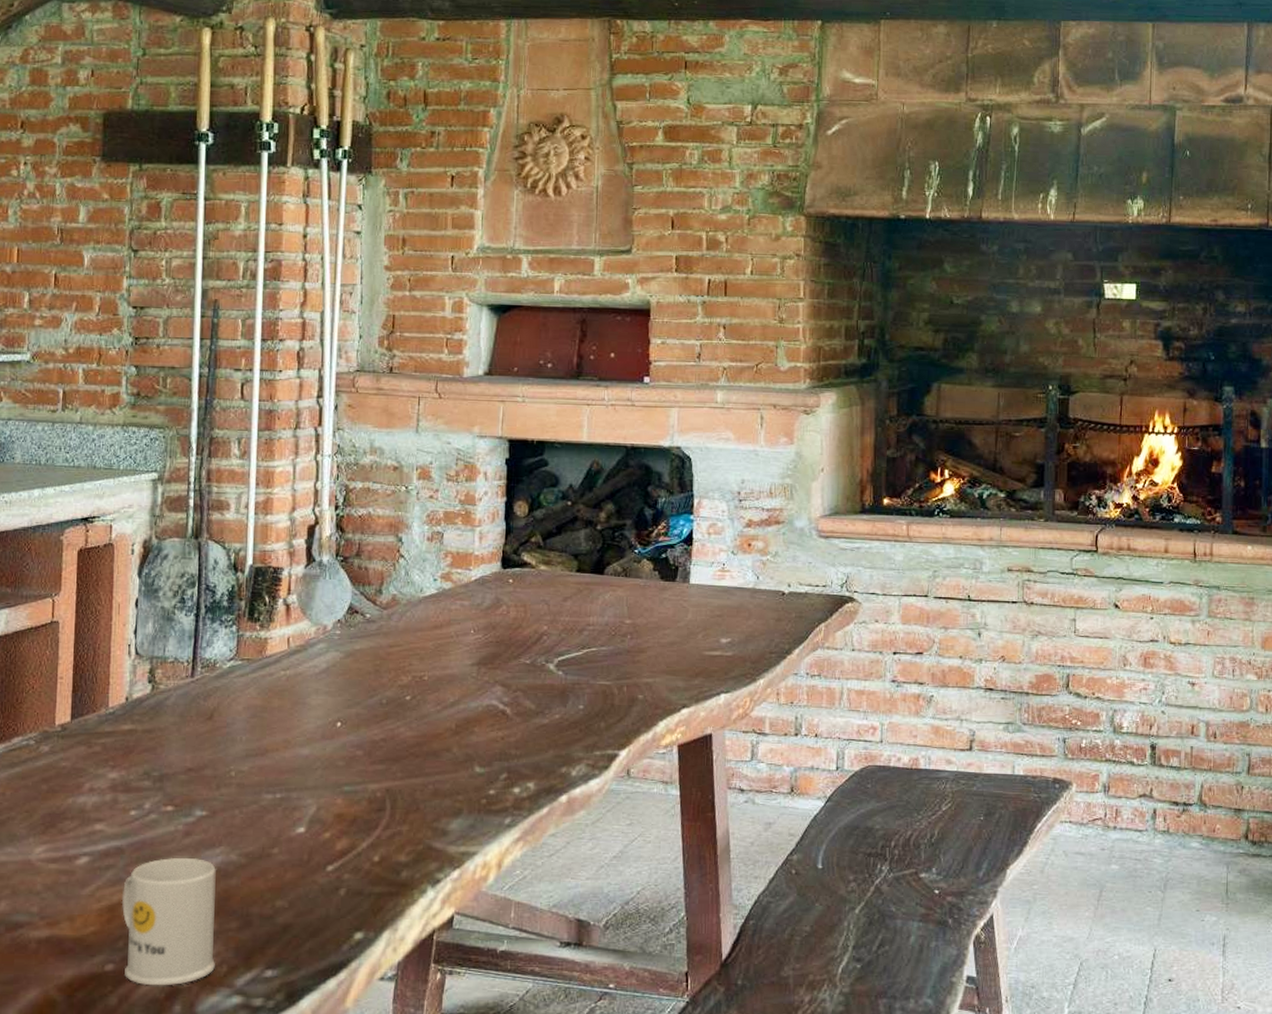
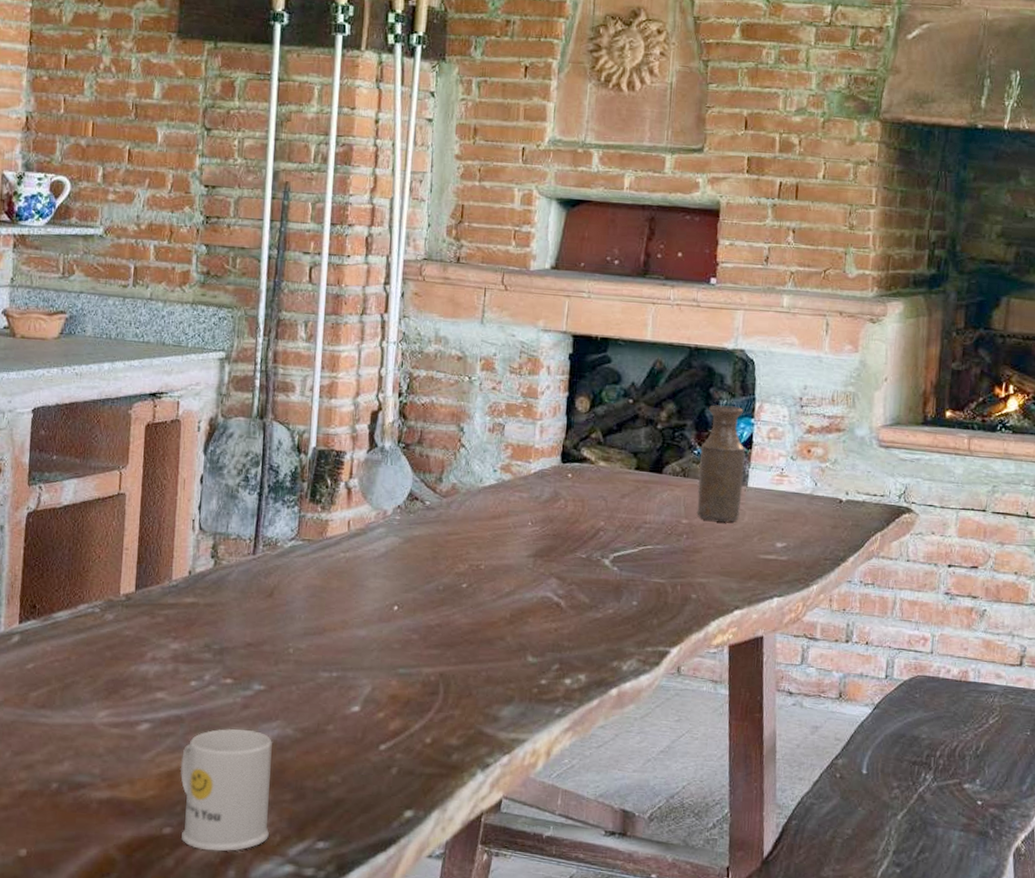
bottle: none [640,503,686,620] -> present [696,405,746,522]

